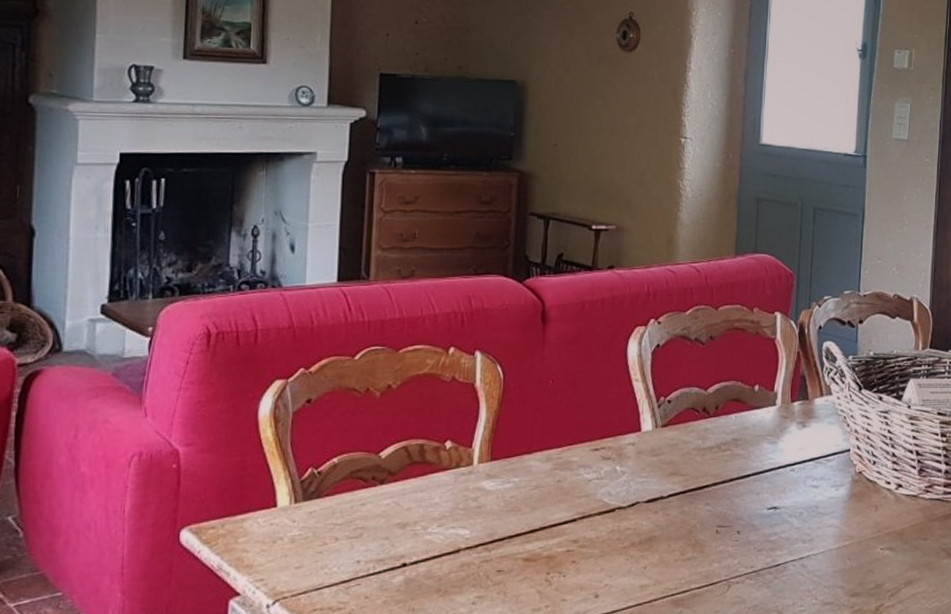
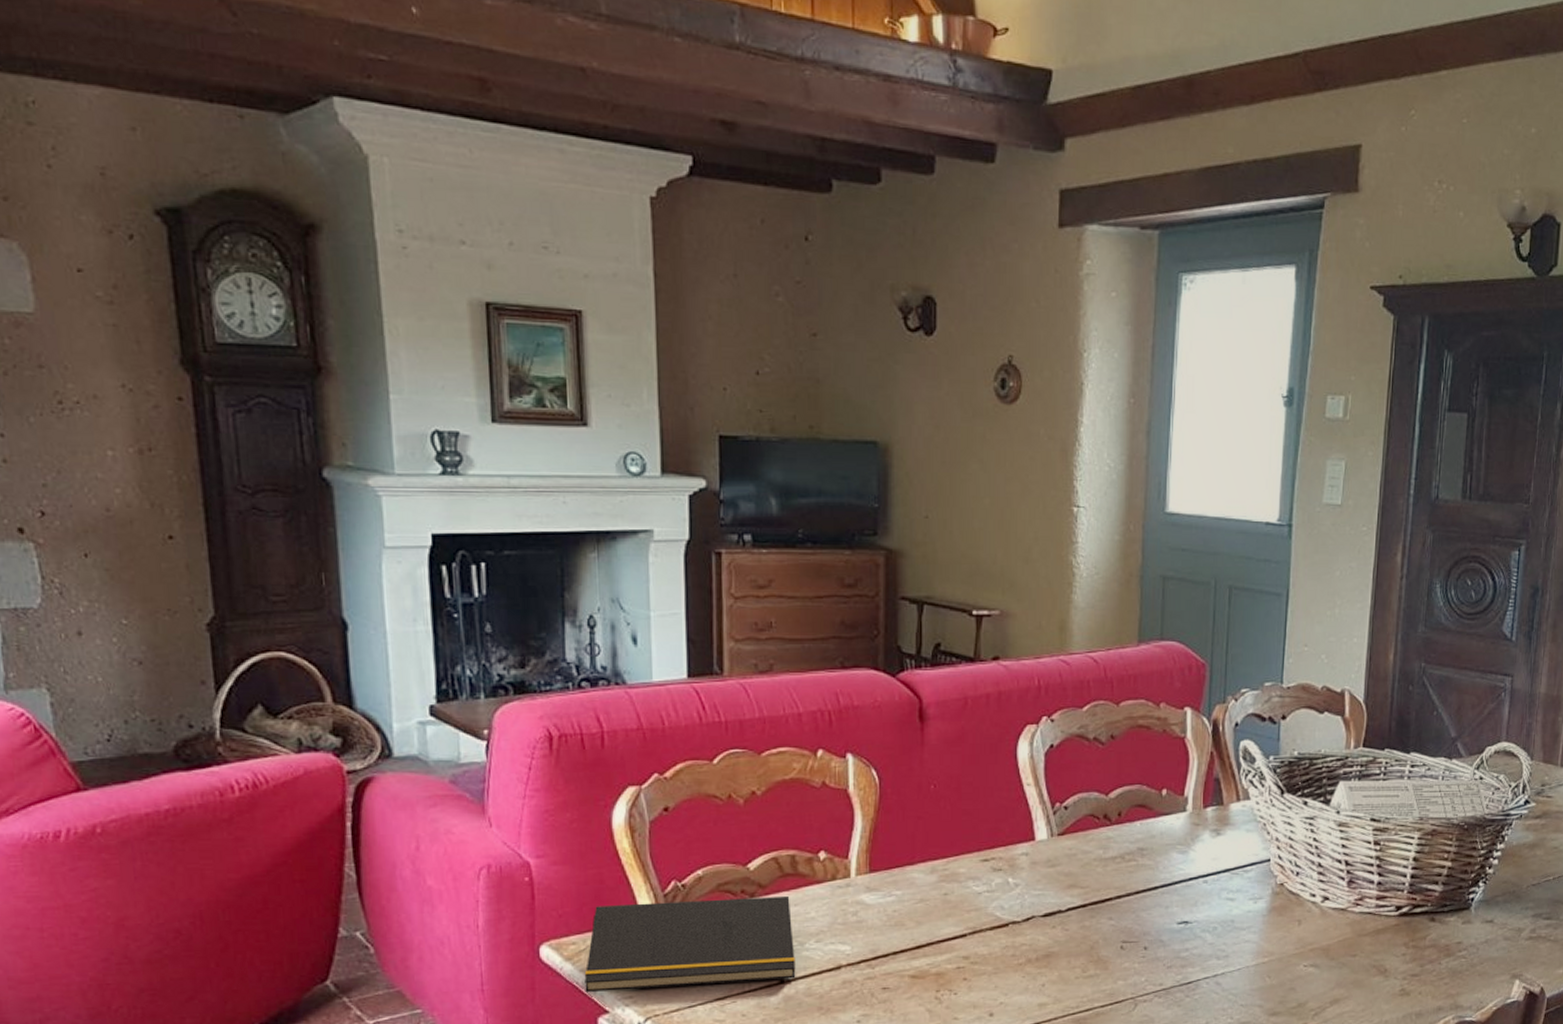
notepad: none [219,482,418,575] -> present [584,895,796,992]

